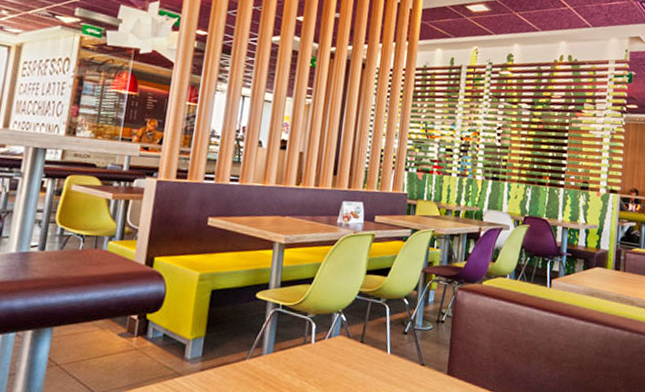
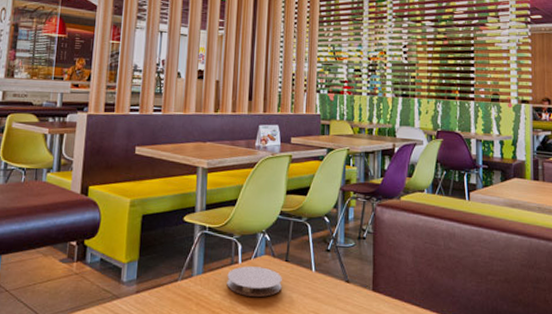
coaster: none [298,346,356,378] -> present [227,266,282,297]

